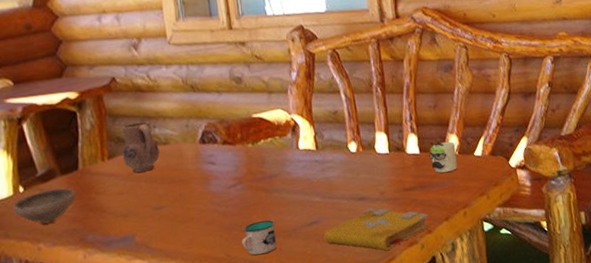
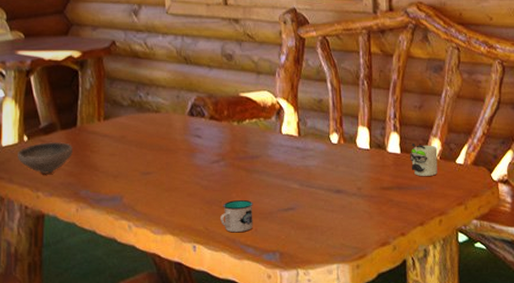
pitcher: present [121,120,160,173] -> none [116,86,151,136]
spell book: present [324,208,430,251] -> none [299,202,404,247]

